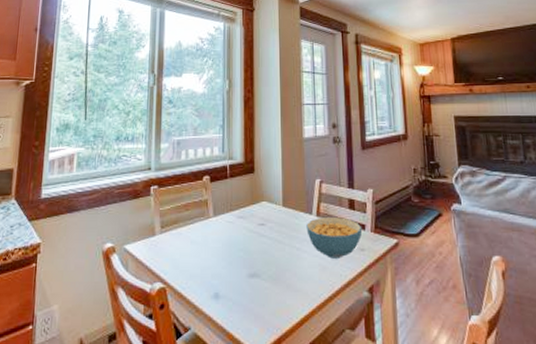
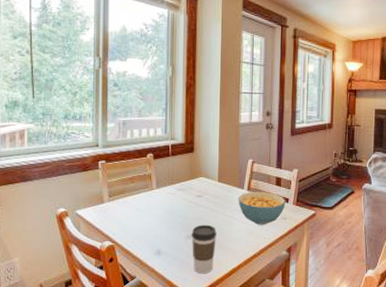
coffee cup: none [254,259,283,324] -> present [191,224,216,274]

